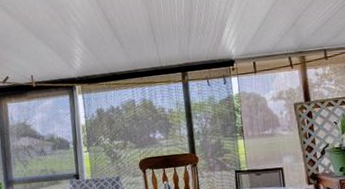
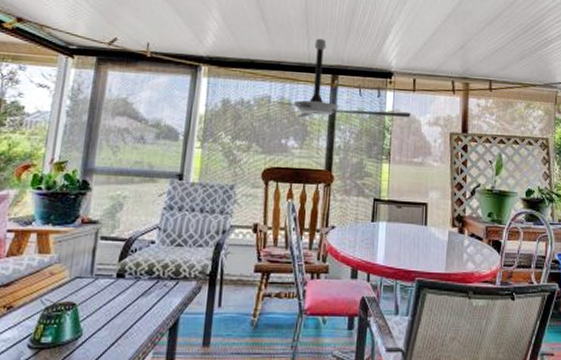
ceiling fan: none [123,43,256,116] -> present [256,38,411,120]

